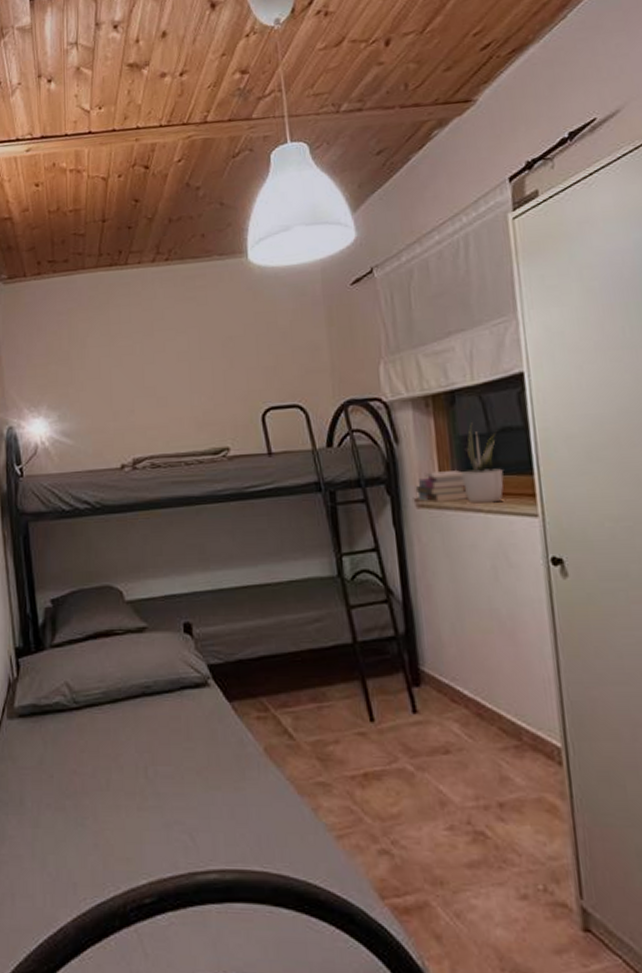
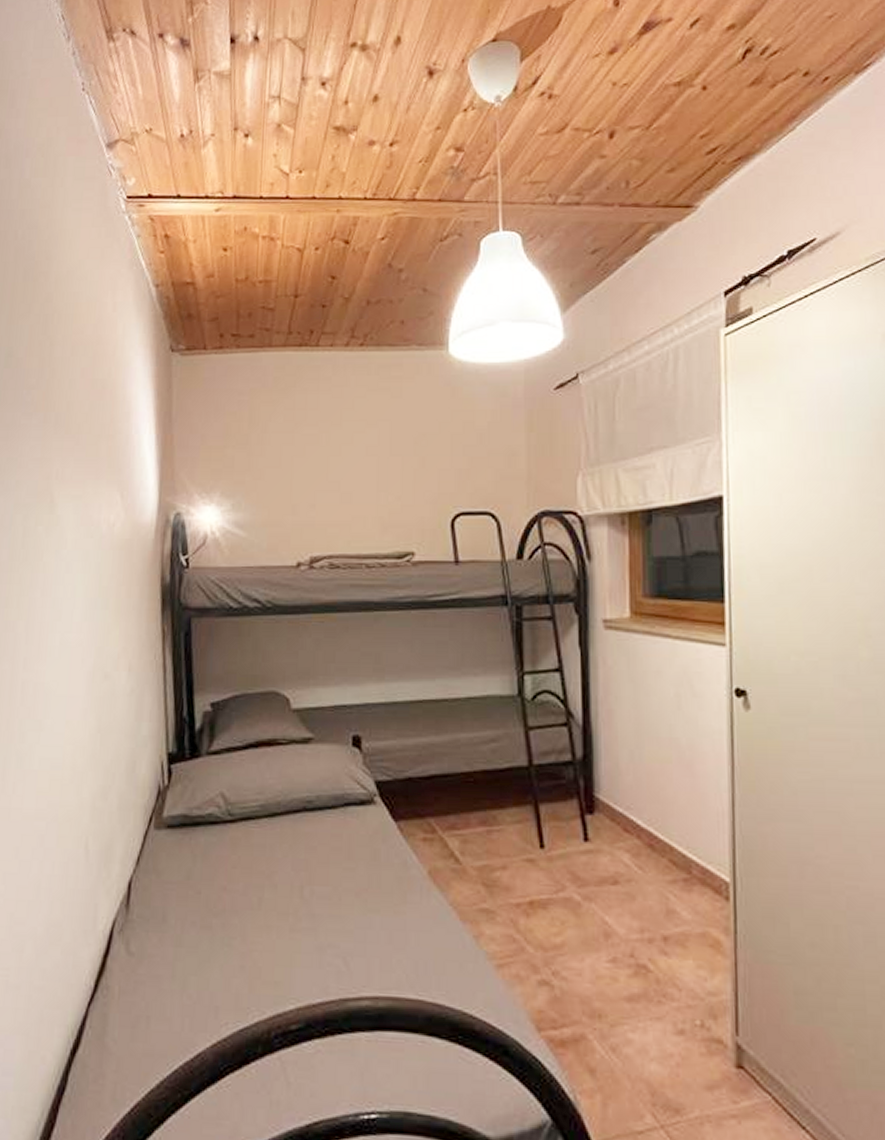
books: present [415,470,468,504] -> none [604,593,657,626]
potted plant: present [462,423,504,505] -> none [653,544,694,630]

